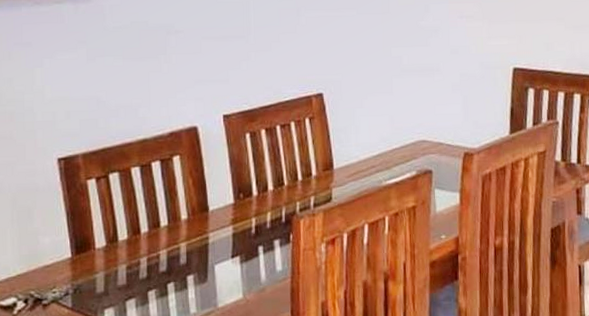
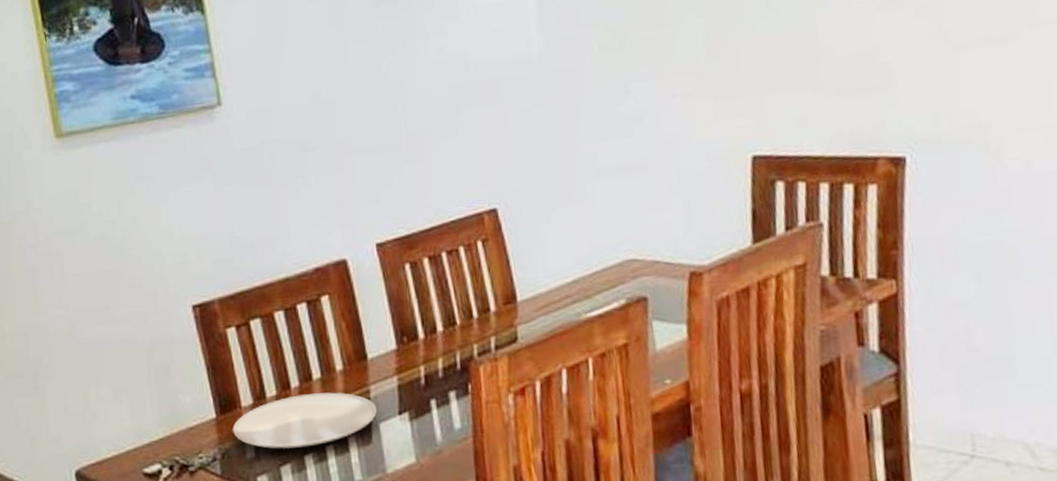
plate: none [86,238,214,286] -> present [233,392,378,449]

